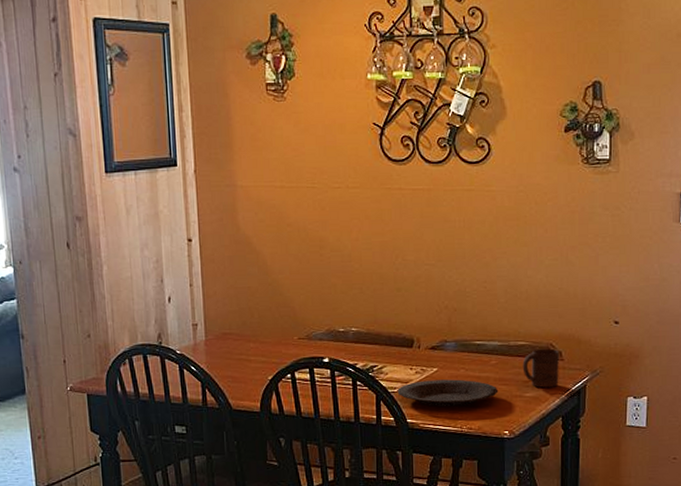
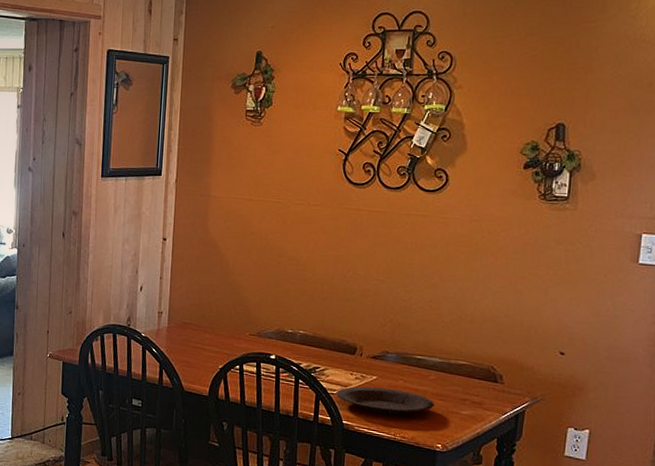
cup: present [522,348,559,388] -> none [461,370,500,409]

